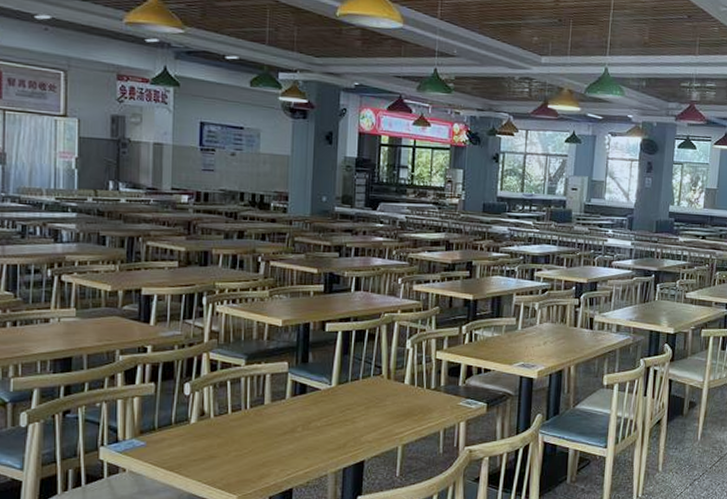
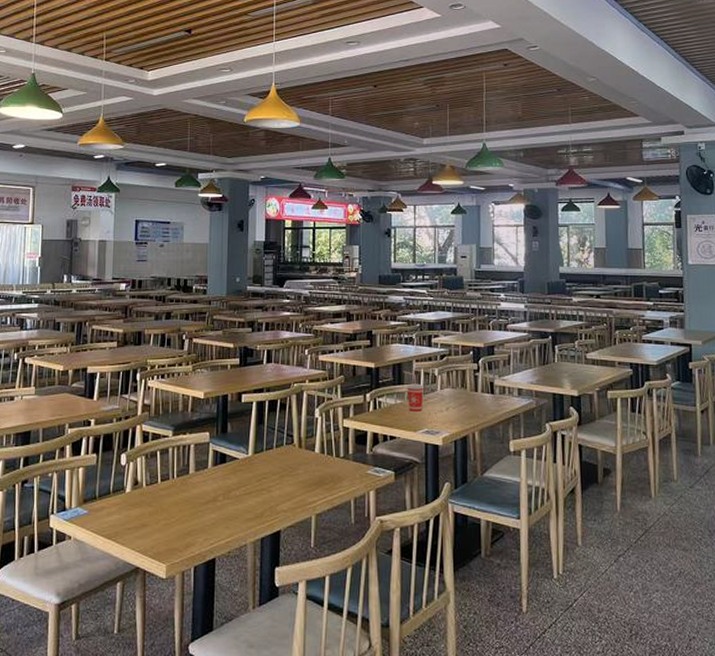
beverage cup: none [503,304,524,345] -> present [403,371,425,411]

